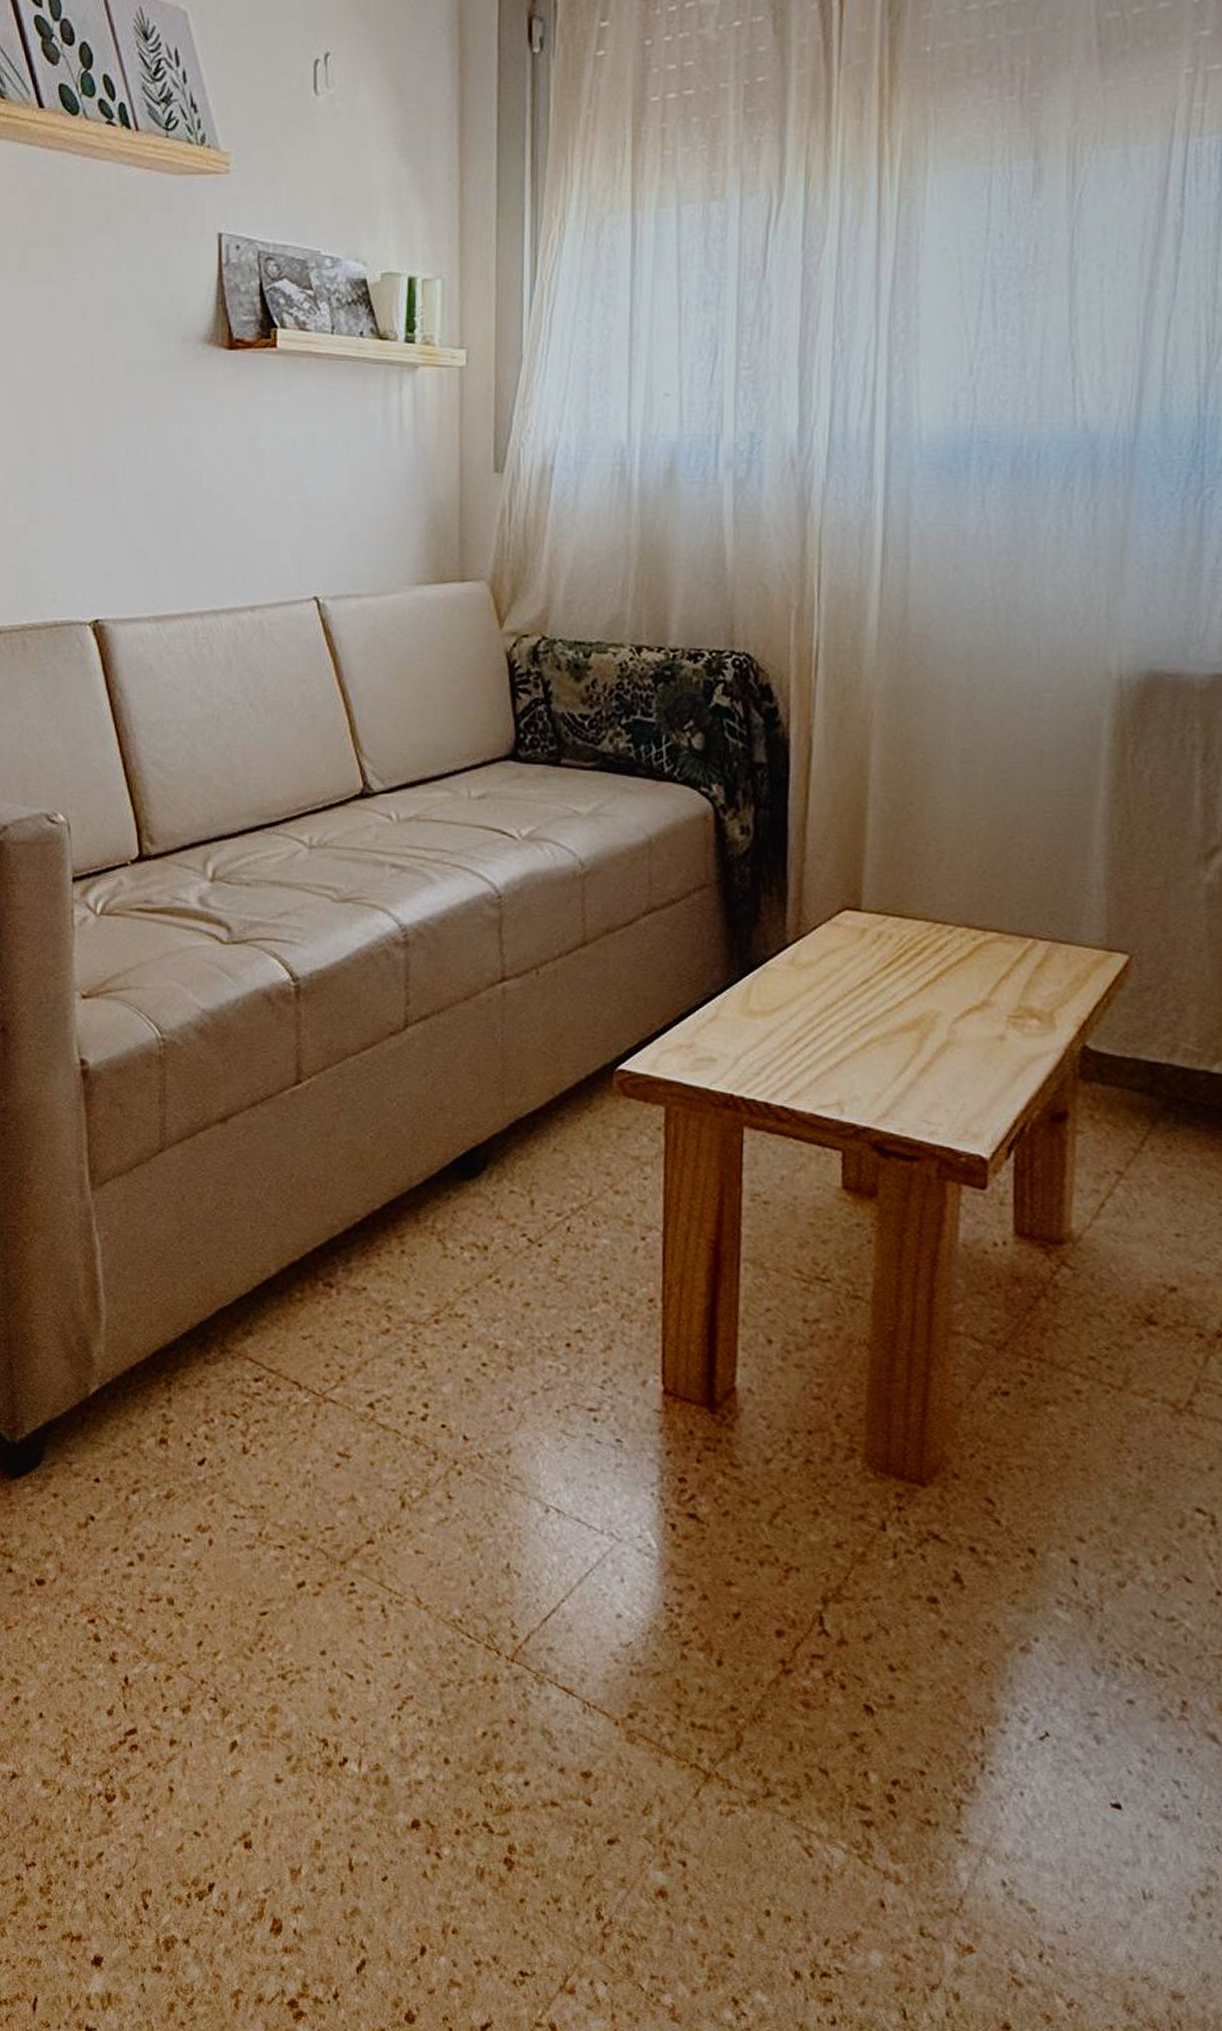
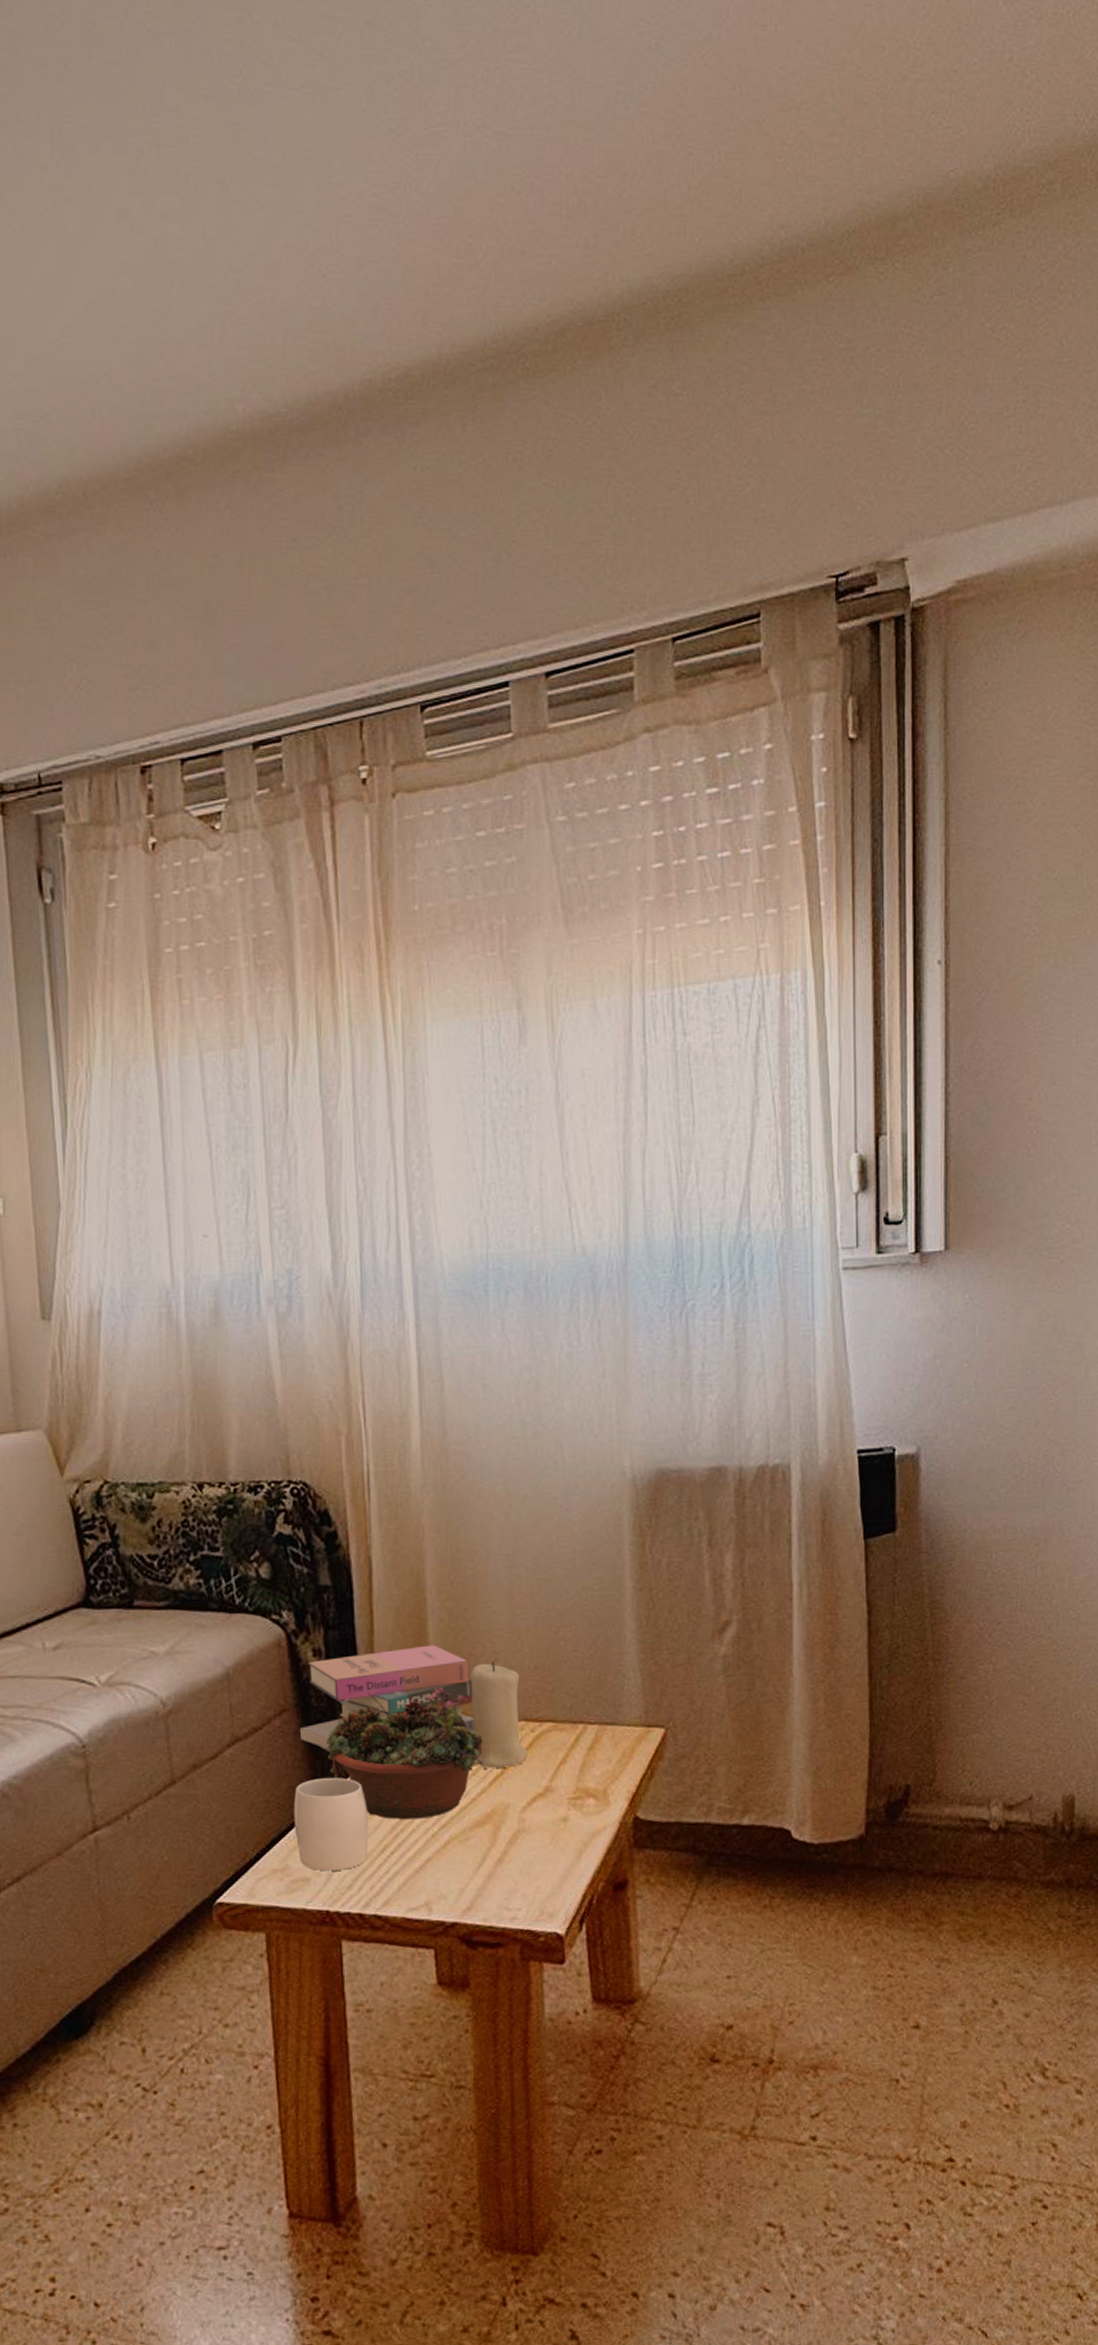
mug: none [704,959,784,1056] -> present [293,1777,369,1871]
books: none [719,835,912,933] -> present [300,1645,475,1752]
succulent planter: none [745,876,918,1015] -> present [325,1687,486,1820]
candle: none [904,860,967,974] -> present [471,1661,528,1768]

